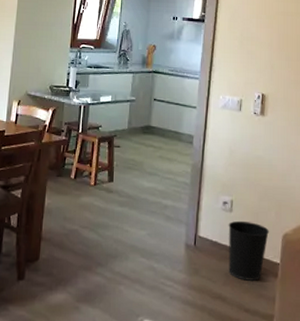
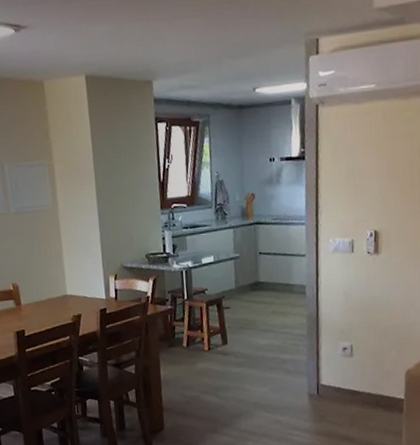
wastebasket: present [228,220,270,281] -> none [349,363,393,420]

